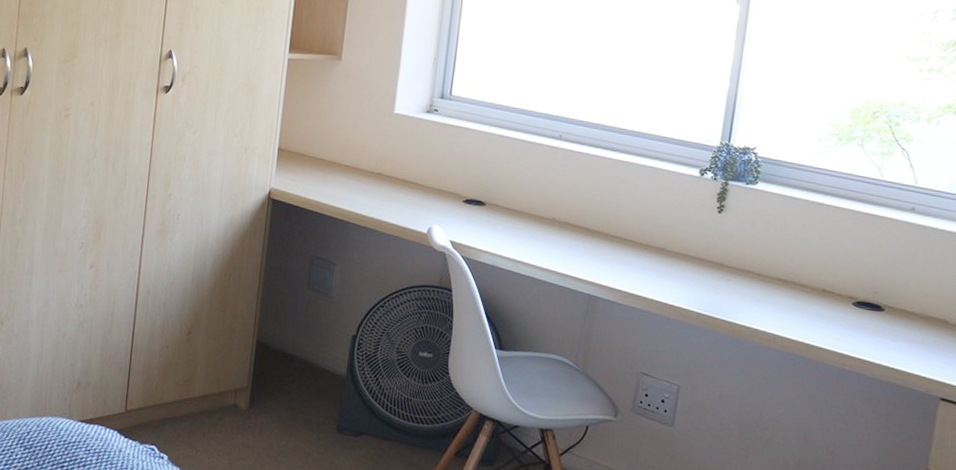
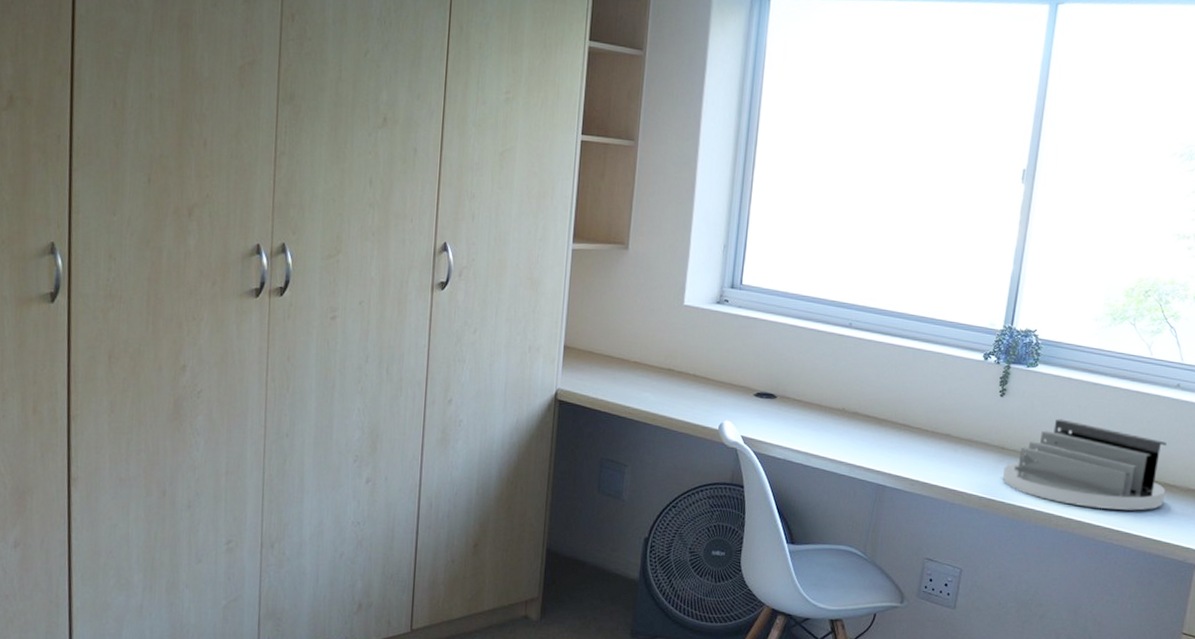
desk organizer: none [722,237,903,337] -> present [1003,419,1167,511]

